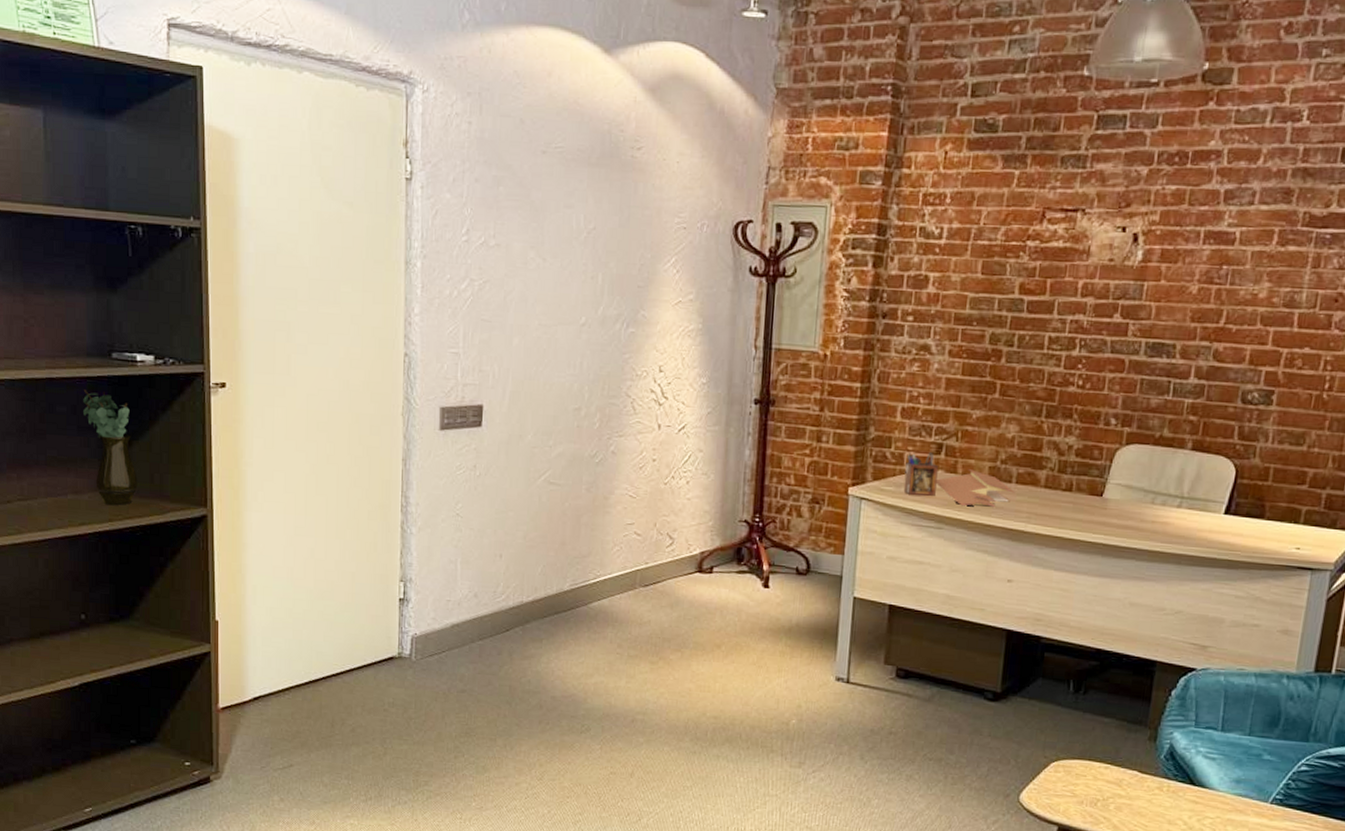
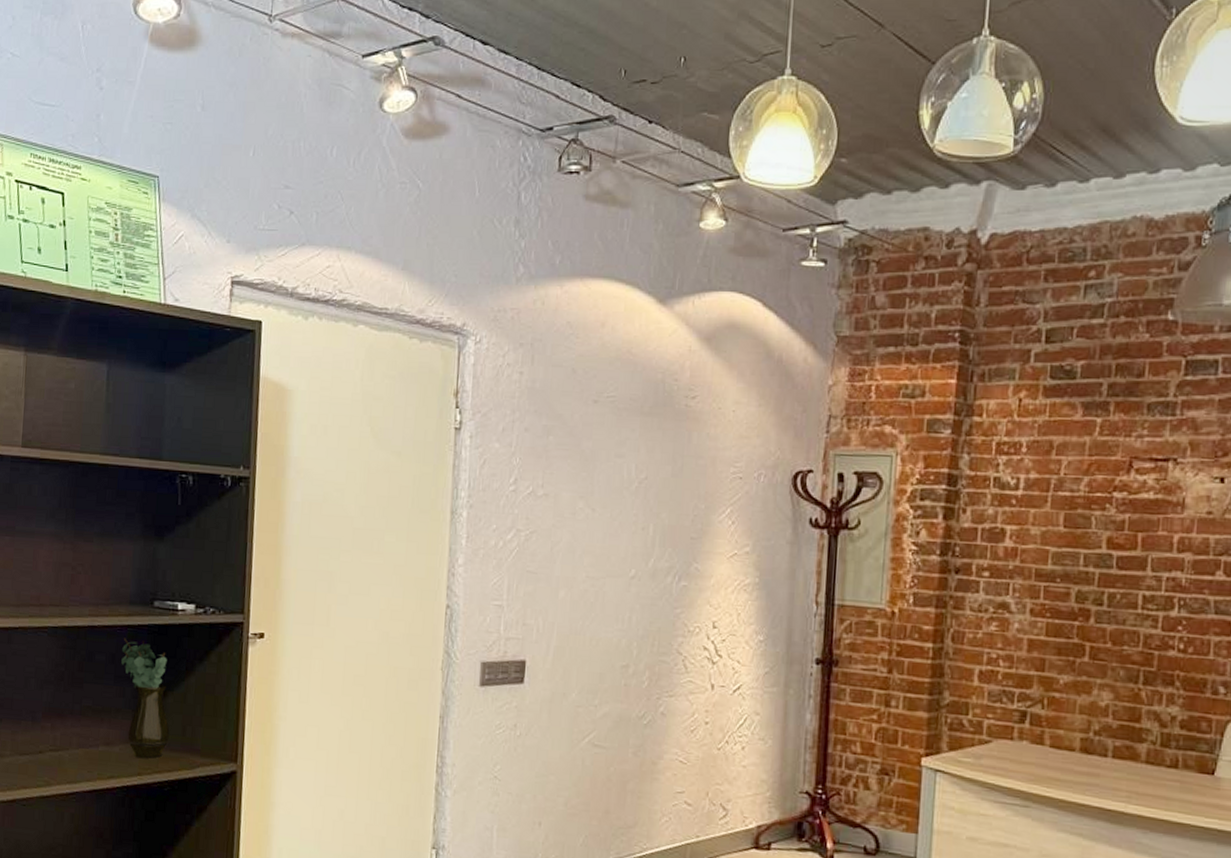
desk organizer: present [903,453,938,496] -> none [983,720,1022,770]
papers: present [935,469,1015,507] -> none [1019,740,1112,784]

